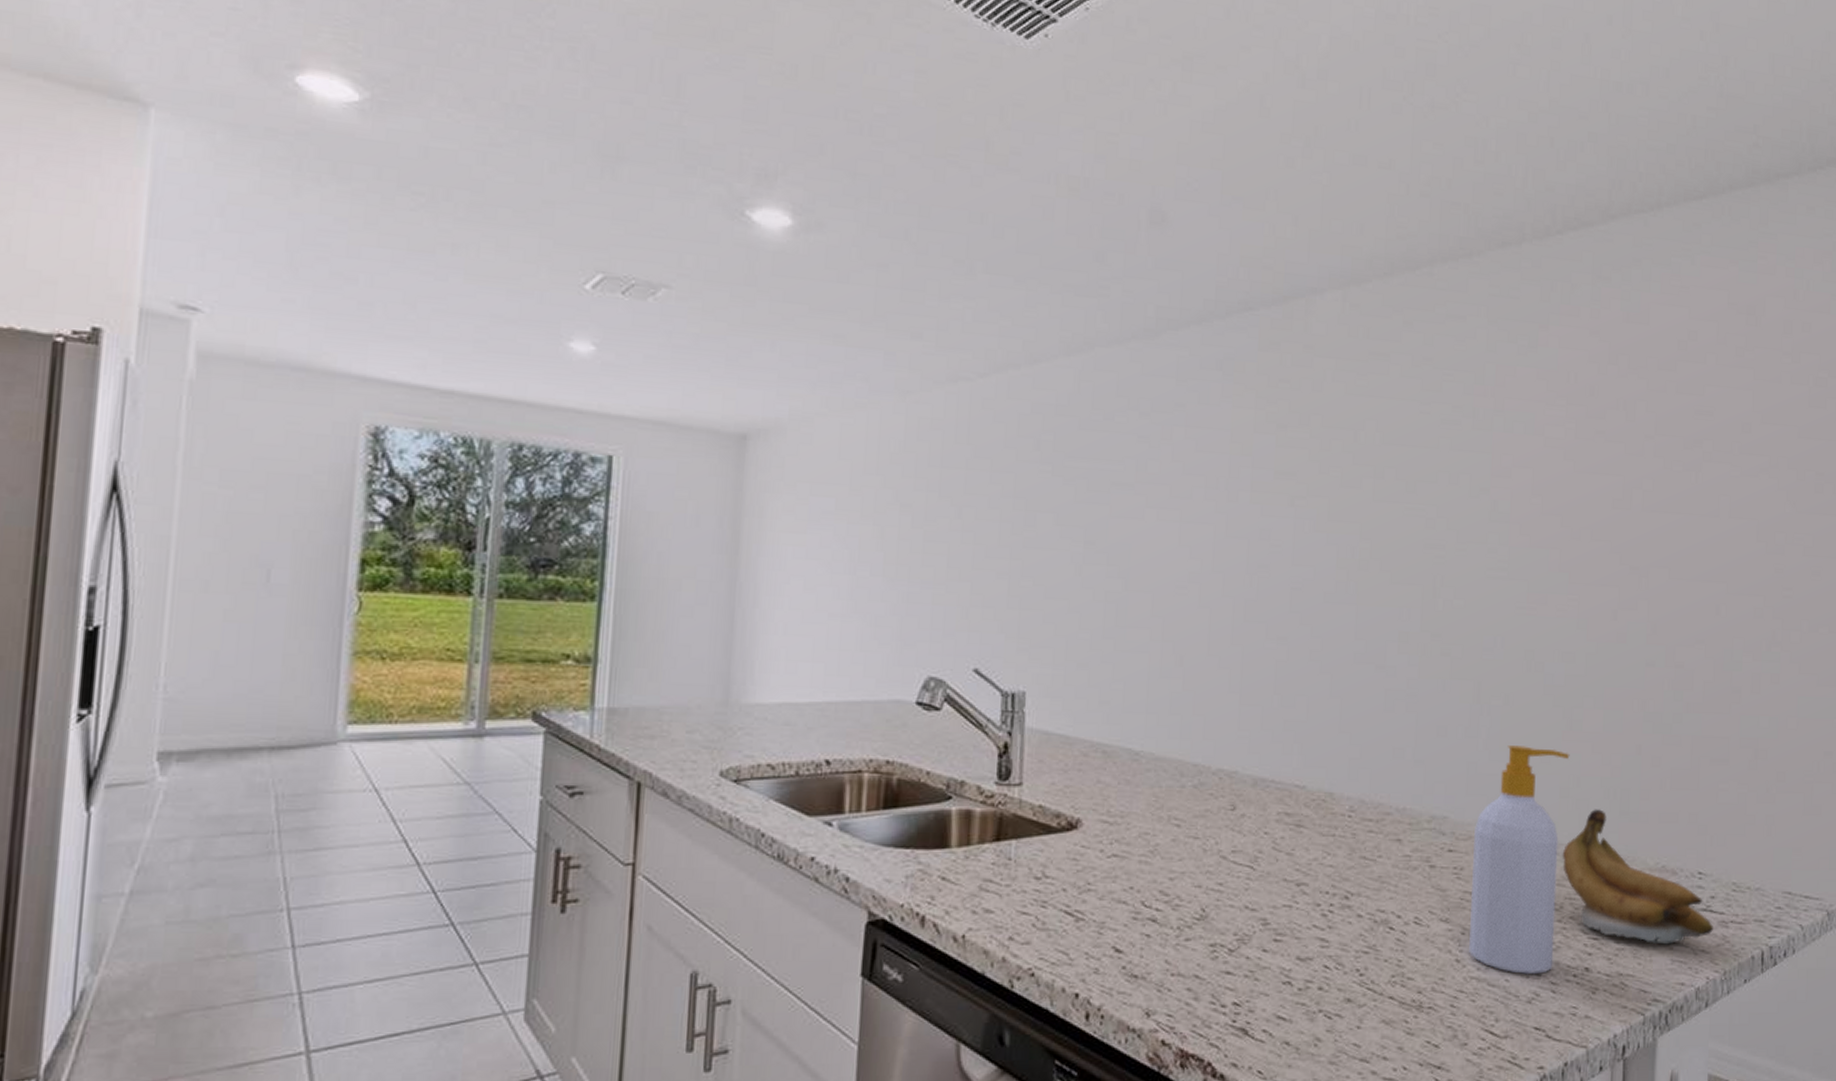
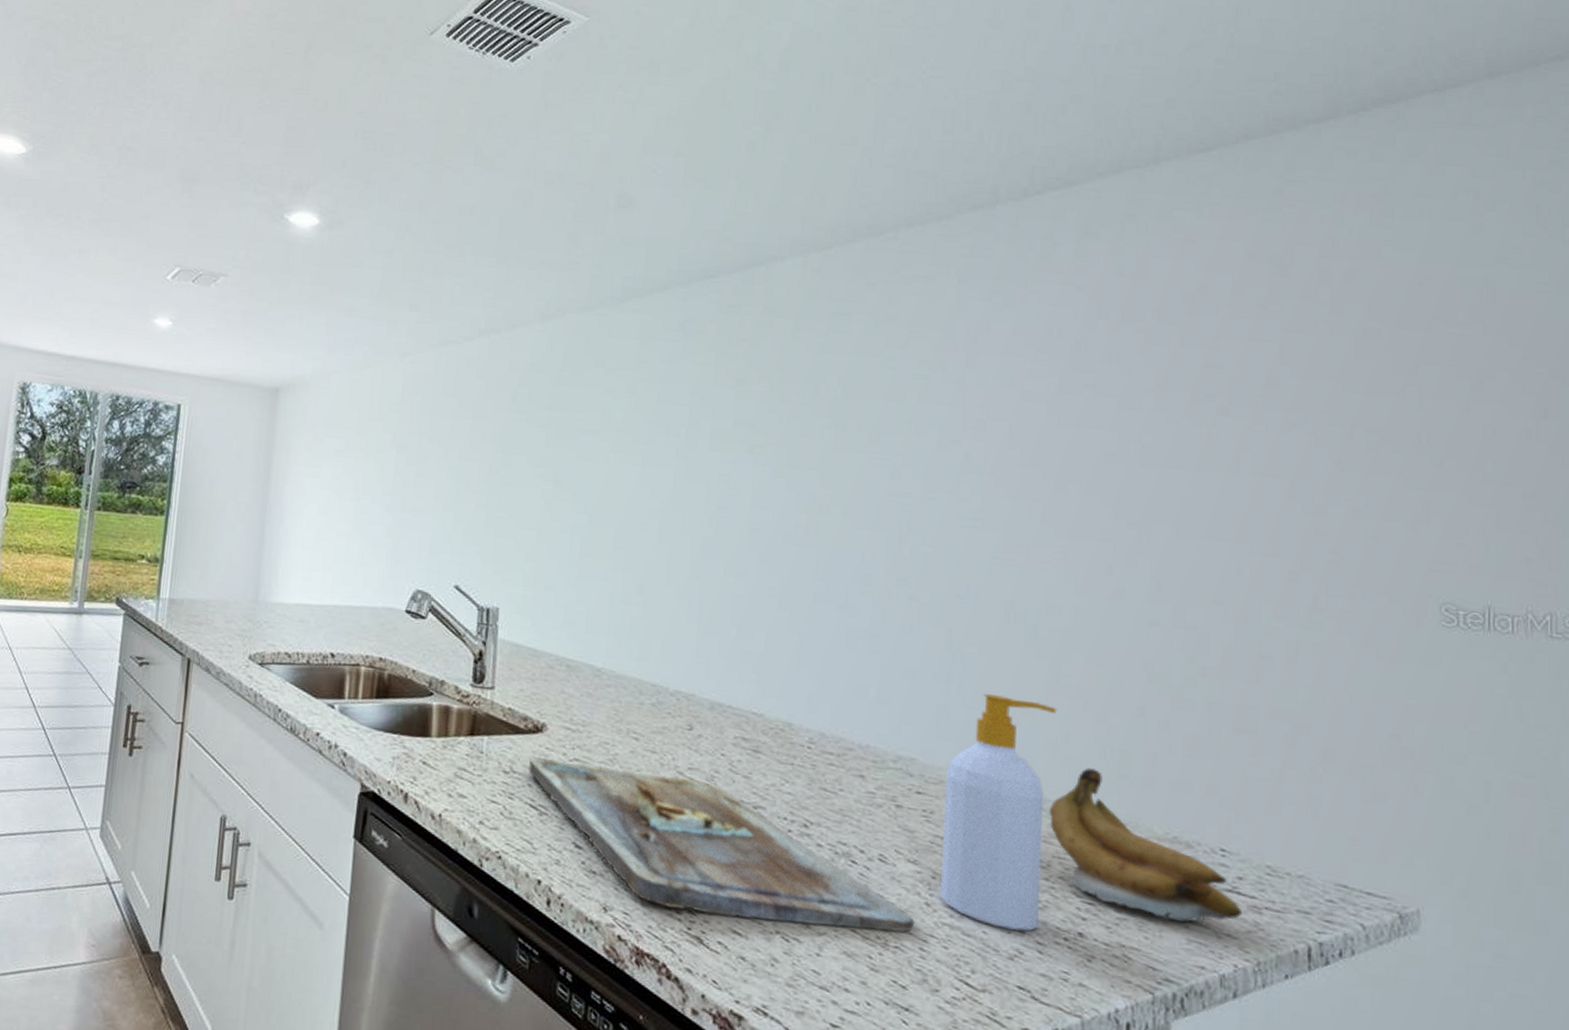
cutting board: none [1063,857,1447,1003] -> present [529,757,915,934]

